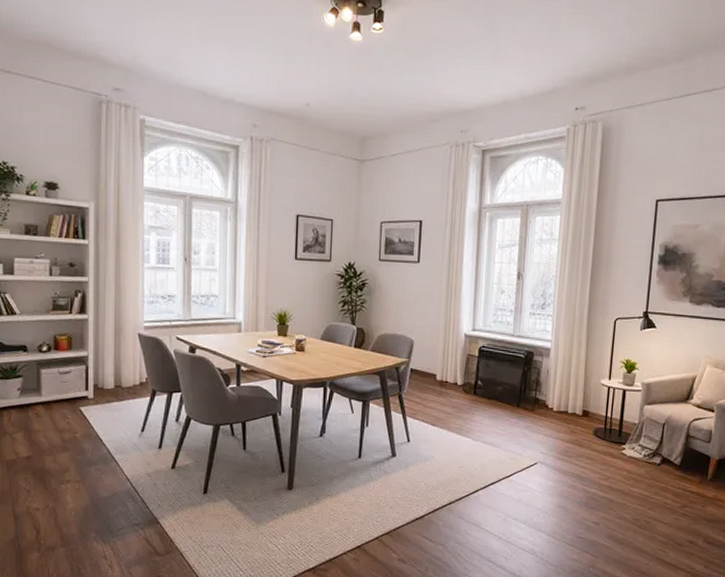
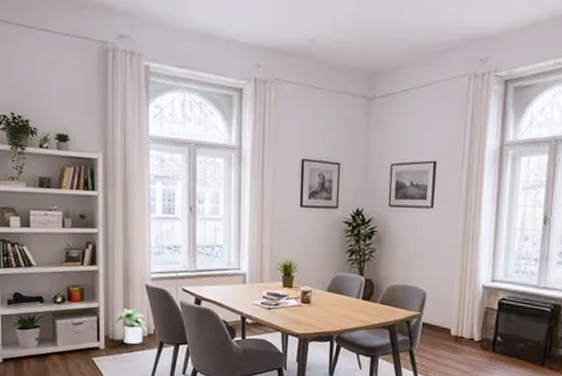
potted plant: none [105,356,139,393] -> present [115,307,147,345]

